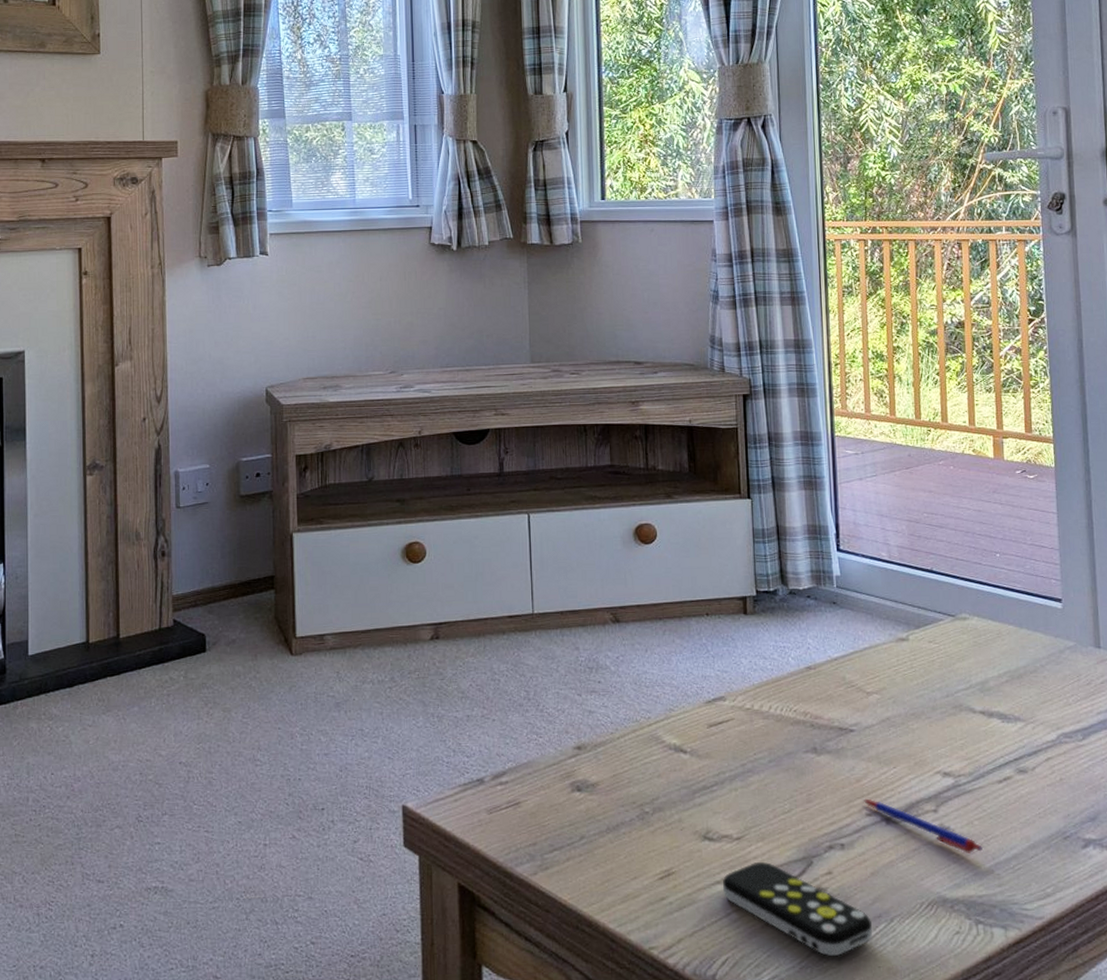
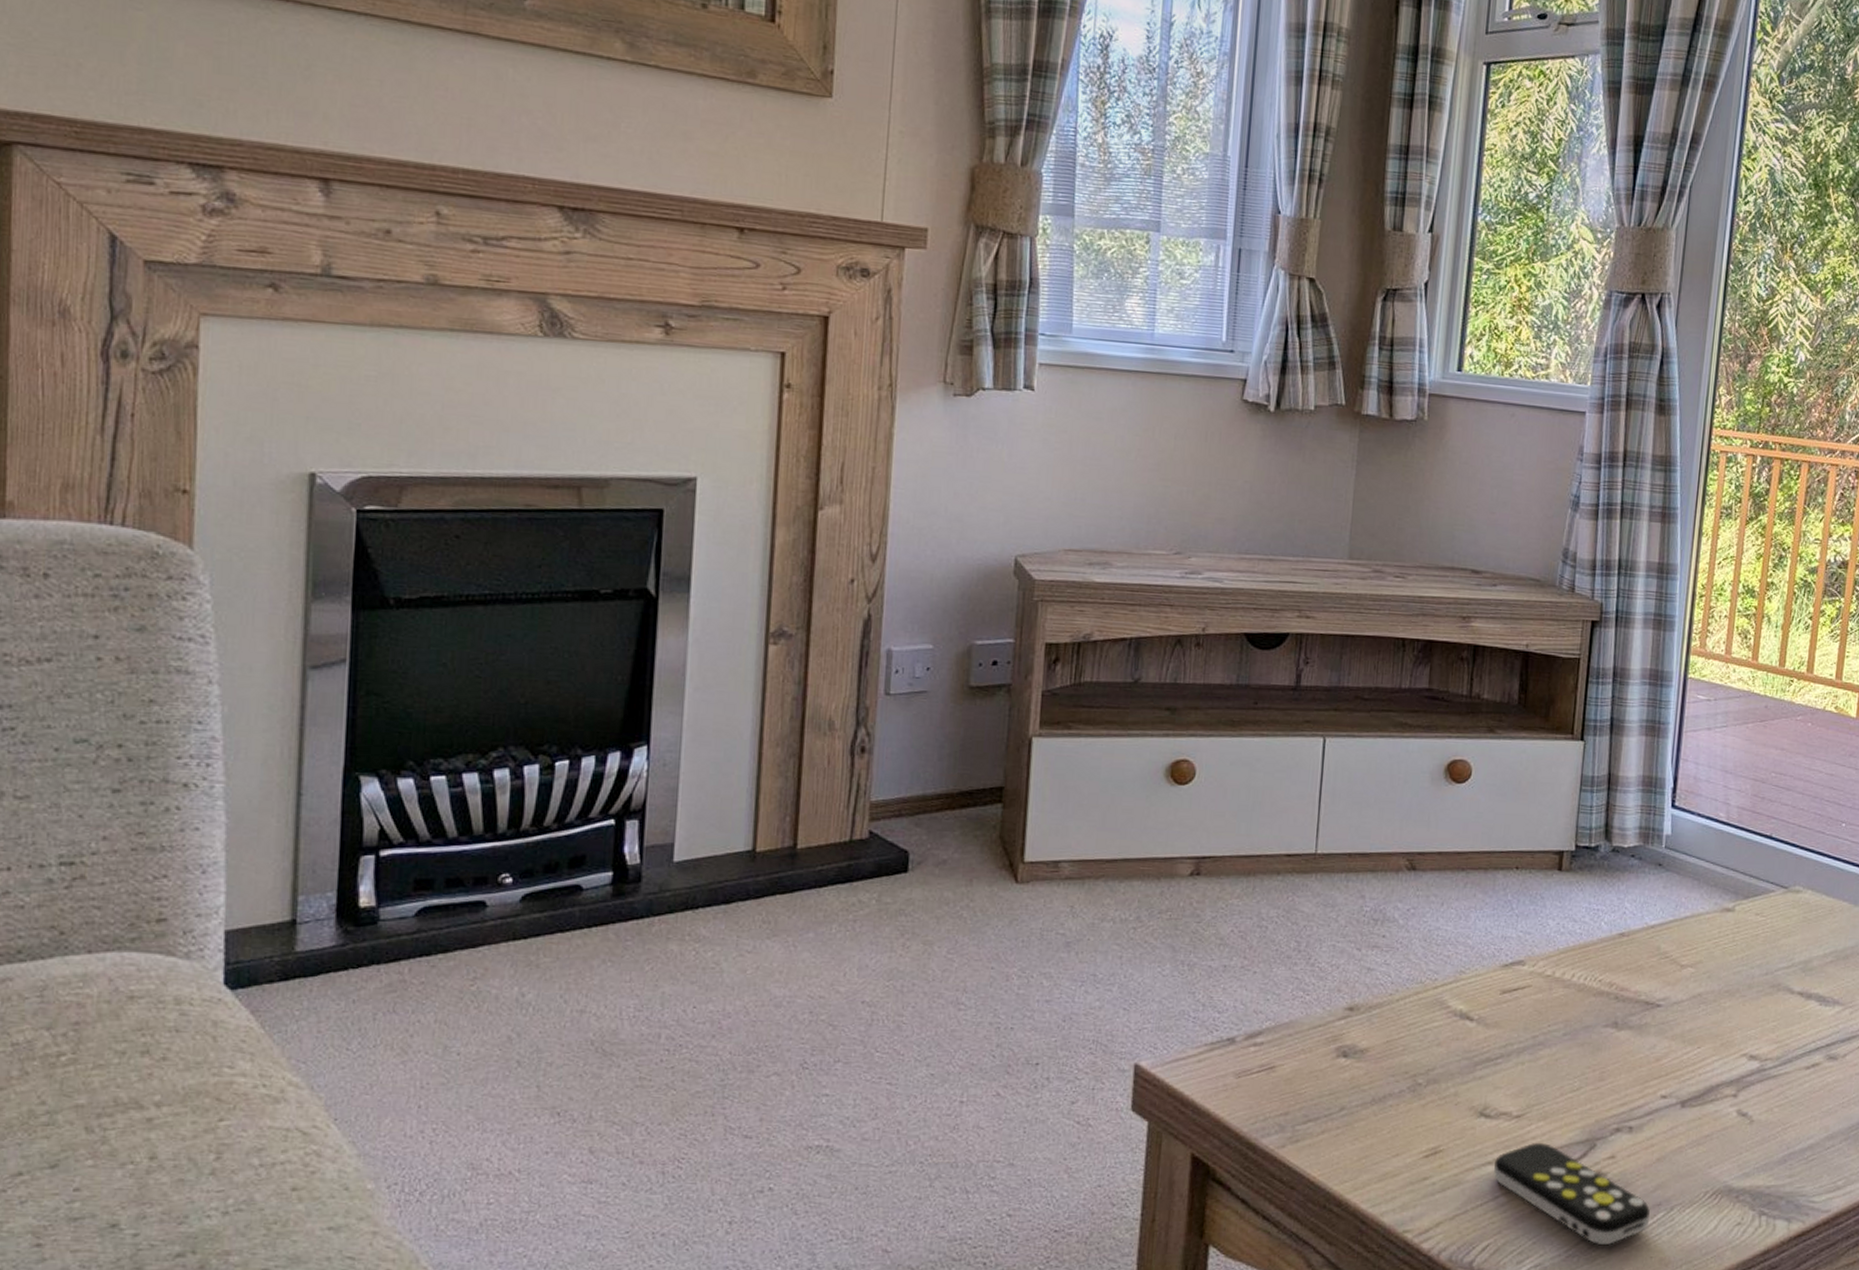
pen: present [863,798,984,853] -> none [1659,1079,1780,1142]

